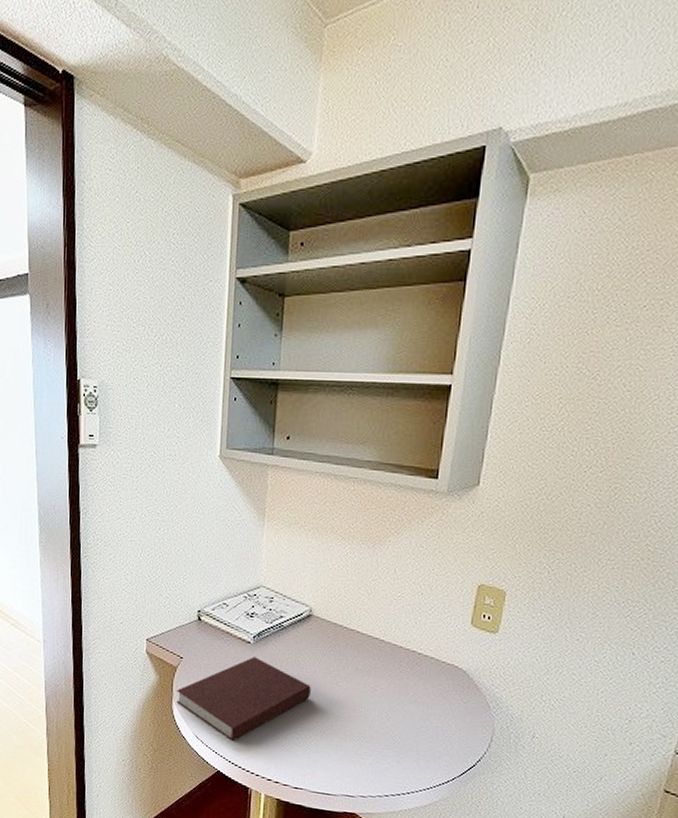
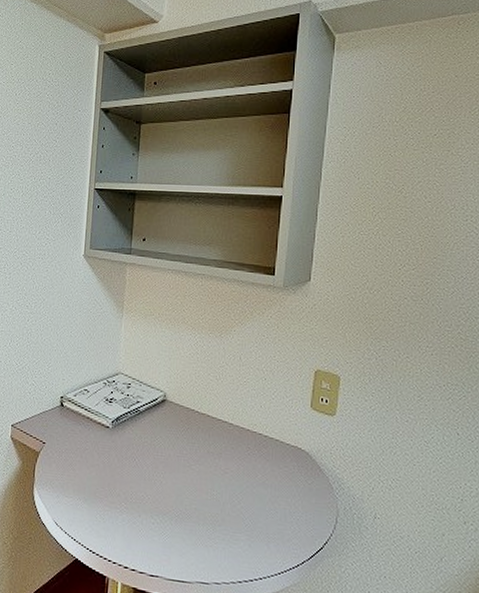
notebook: present [176,657,311,742] -> none [37,441,166,528]

